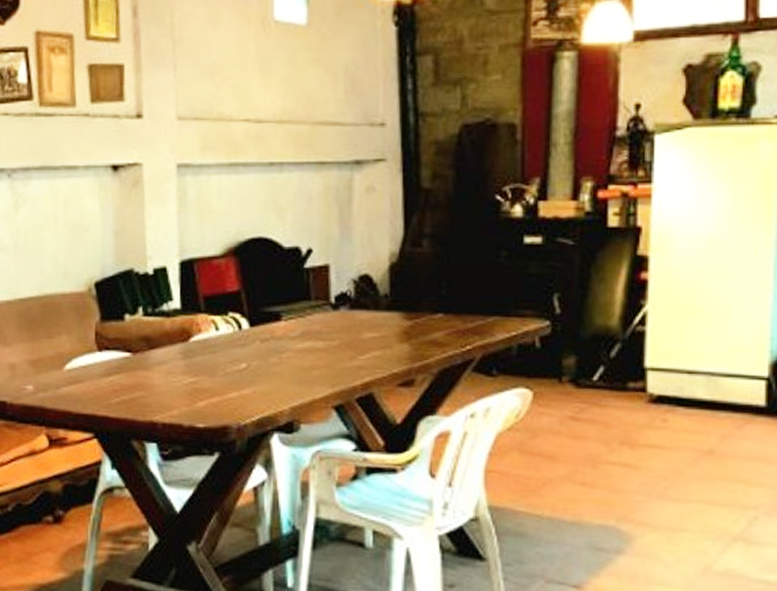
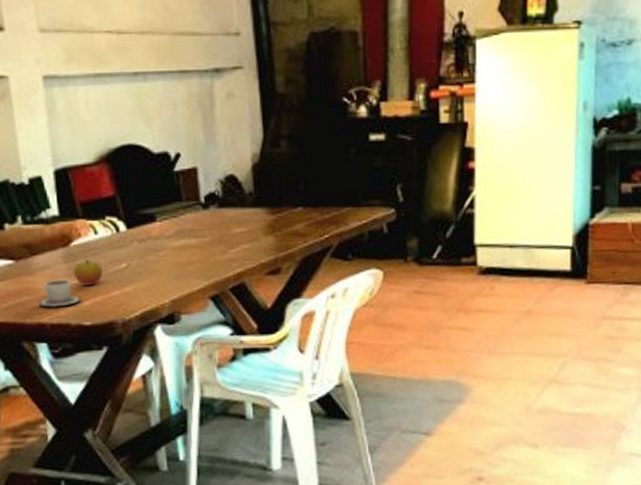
cup: none [152,376,197,406] -> present [38,279,82,308]
apple: none [190,357,221,386] -> present [73,260,103,287]

